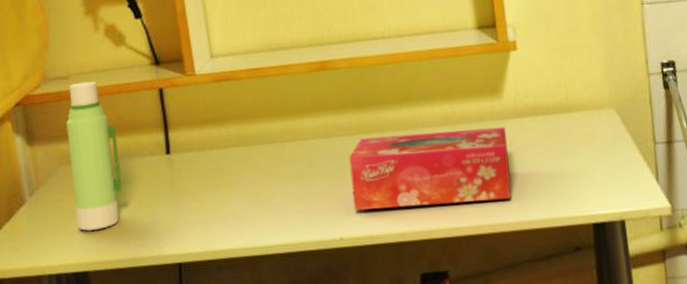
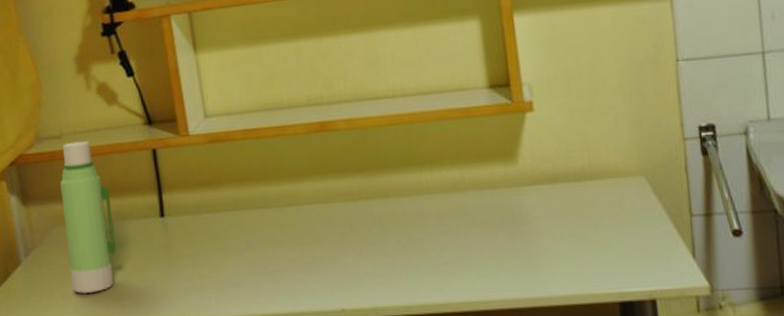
tissue box: present [349,126,511,210] -> none [350,194,527,281]

